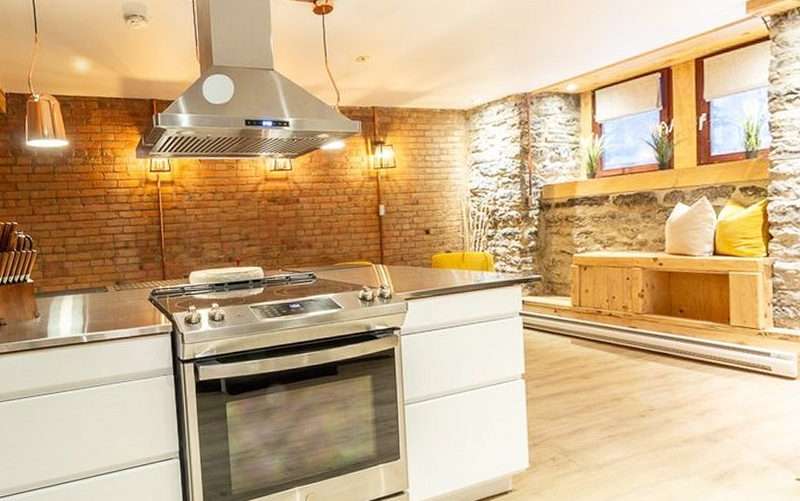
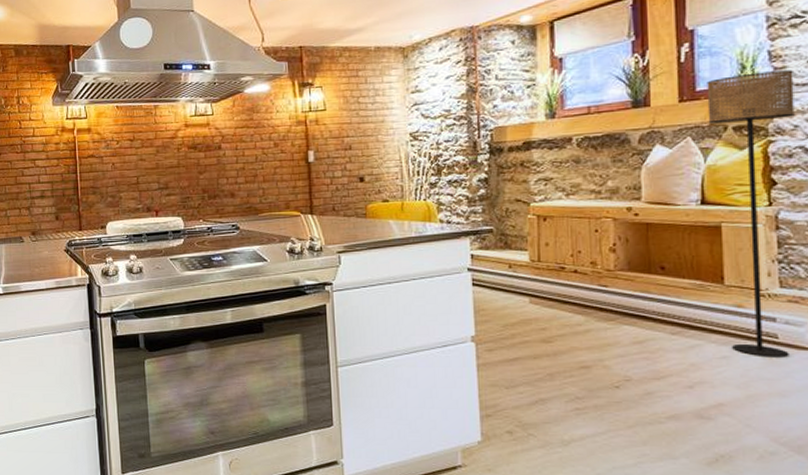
floor lamp: none [720,139,788,387] -> present [707,70,795,358]

